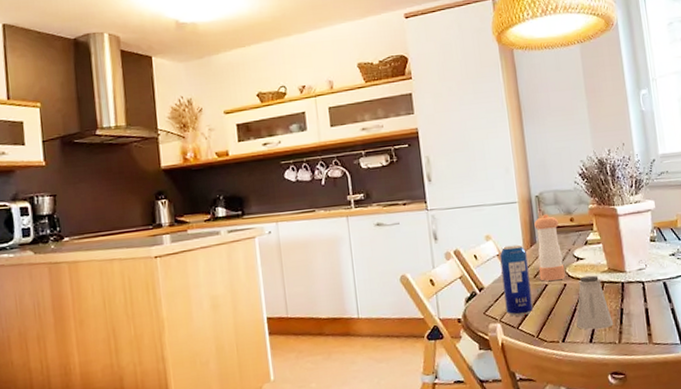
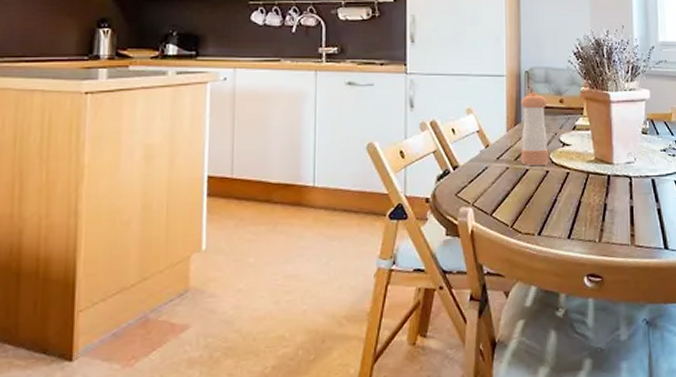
beverage can: present [499,244,533,316] -> none [480,122,510,201]
saltshaker: present [576,275,614,330] -> none [555,164,596,225]

